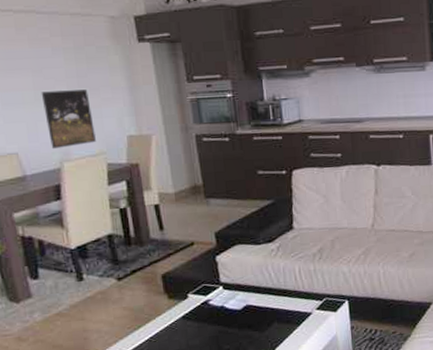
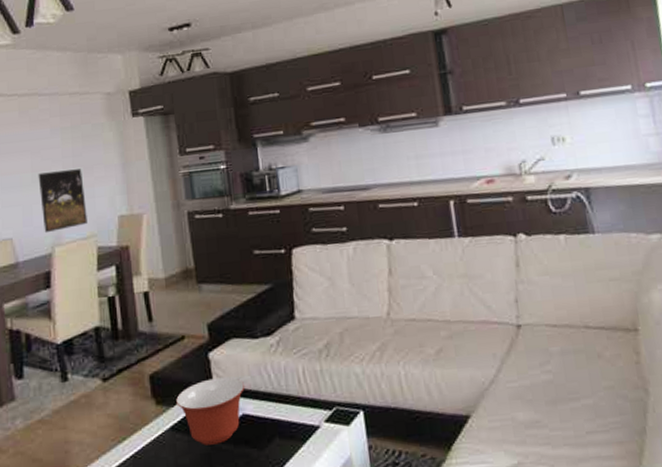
mixing bowl: none [187,276,248,330] -> present [176,377,244,446]

